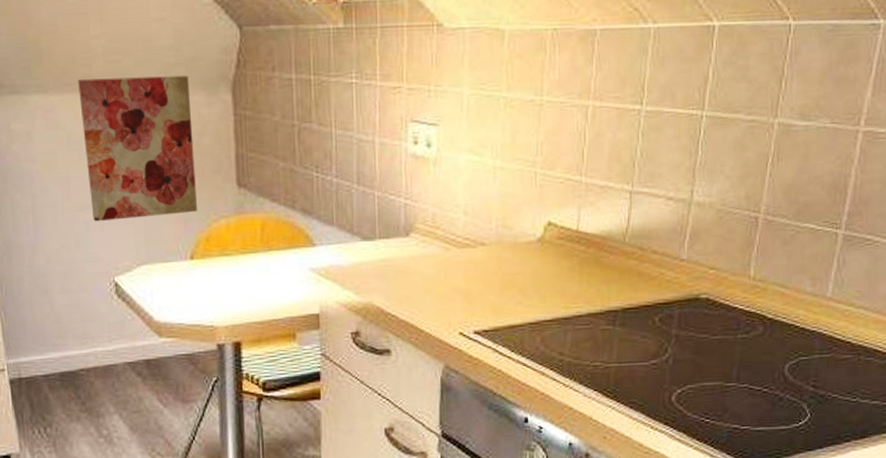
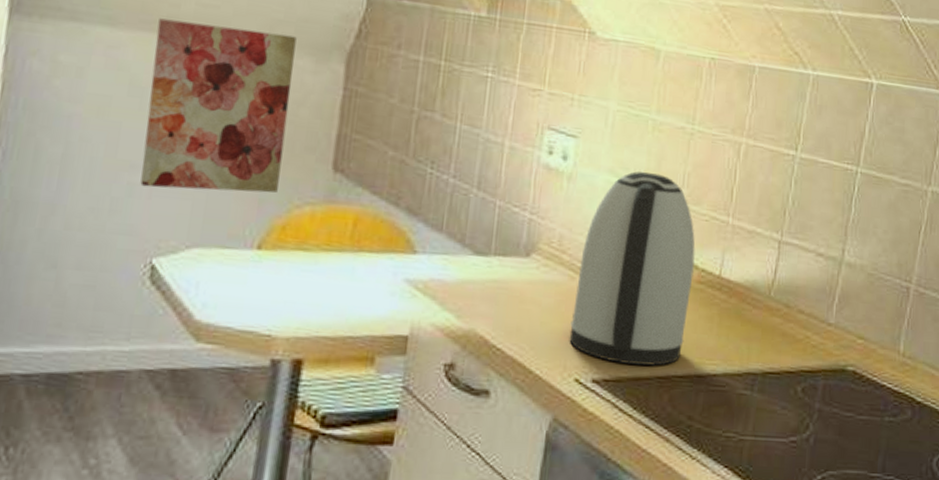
kettle: none [450,147,553,316] -> present [569,171,695,366]

